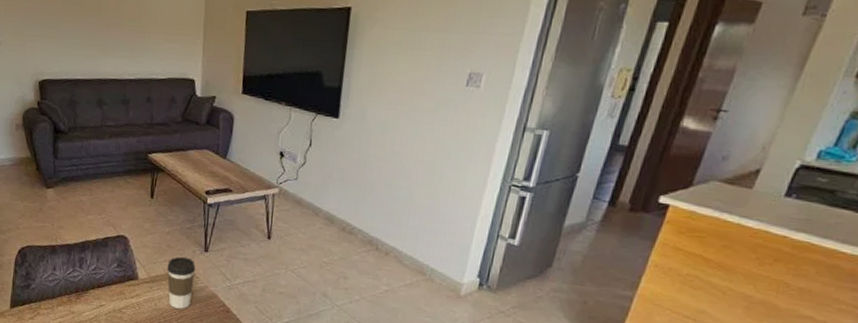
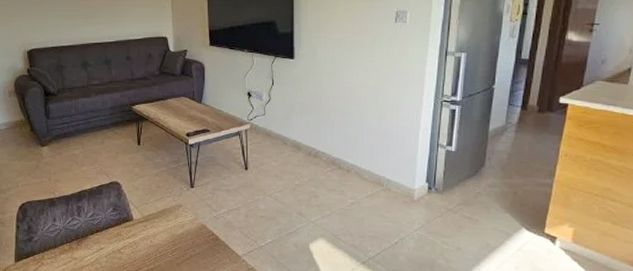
coffee cup: present [167,256,196,309] -> none [158,194,185,243]

